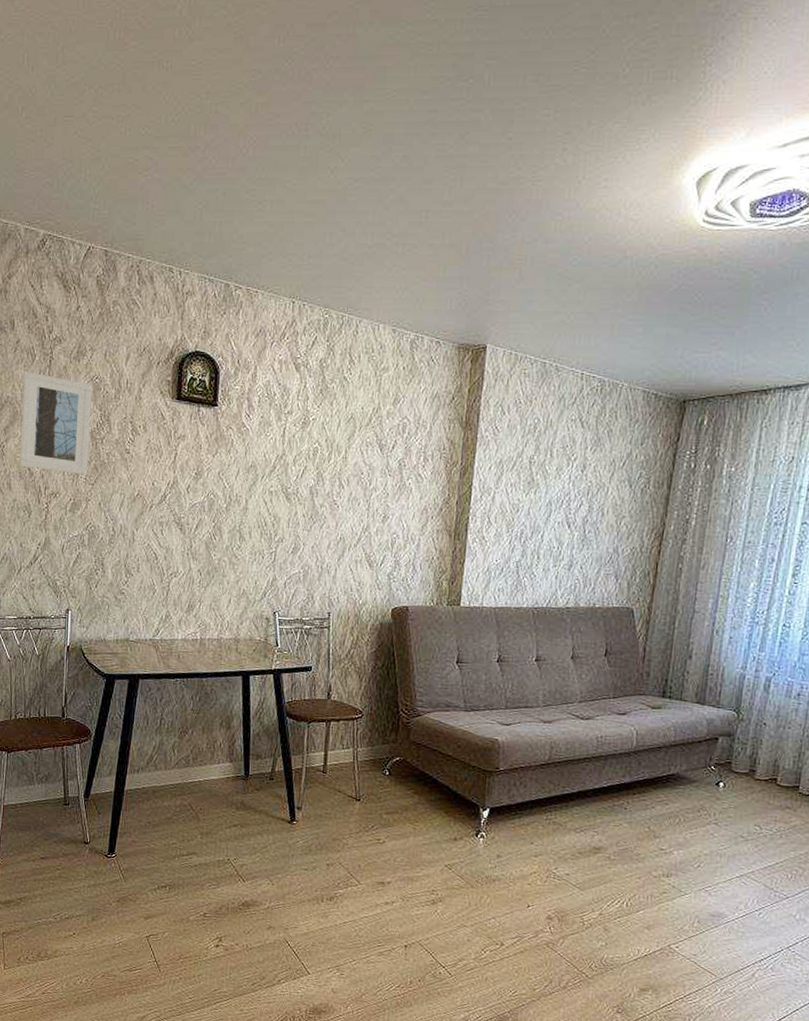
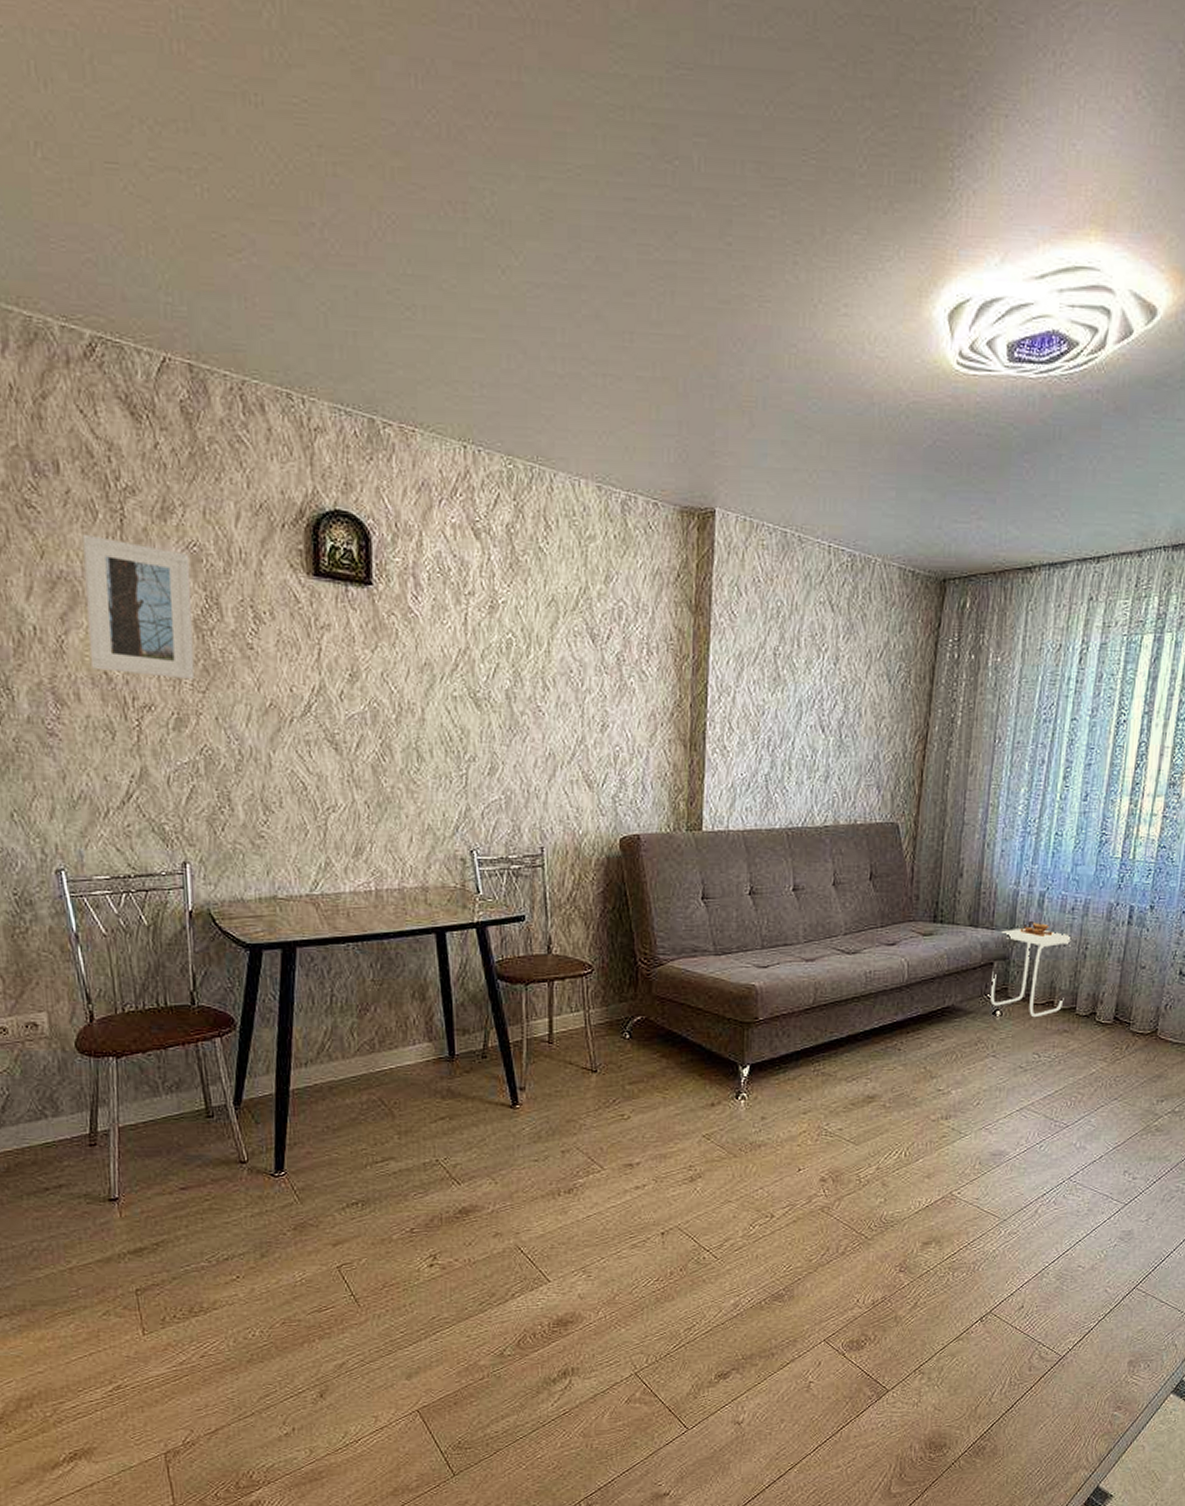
side table: none [714,703,796,792] -> present [990,921,1071,1018]

